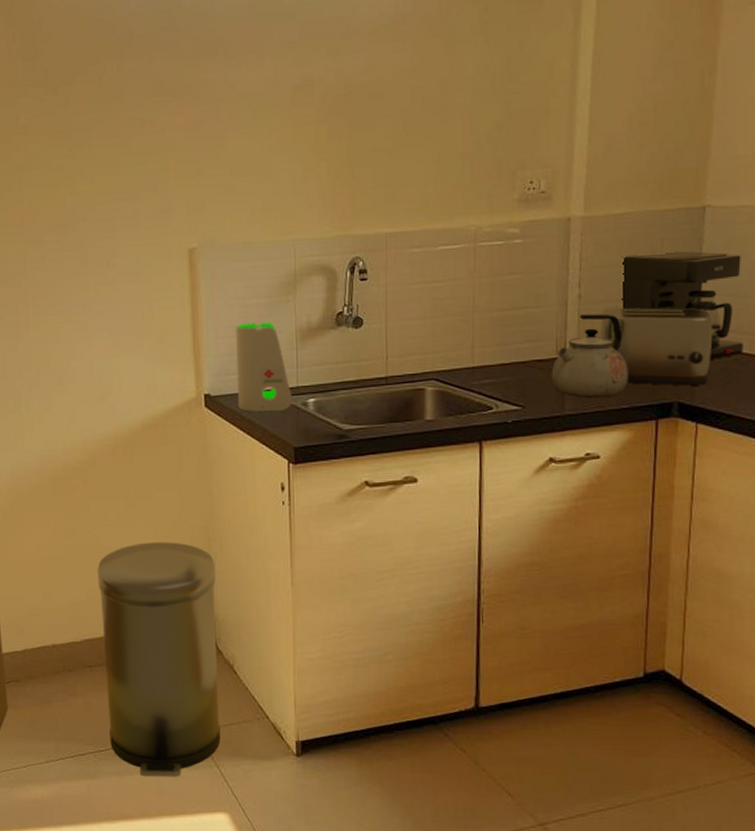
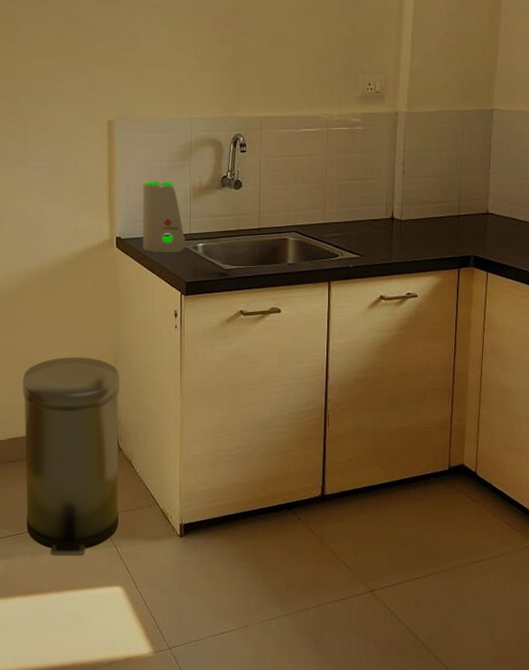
kettle: present [551,313,628,398] -> none [382,186,438,250]
toaster: present [600,307,722,387] -> none [418,182,505,244]
coffee maker: present [616,250,743,360] -> none [430,141,520,224]

